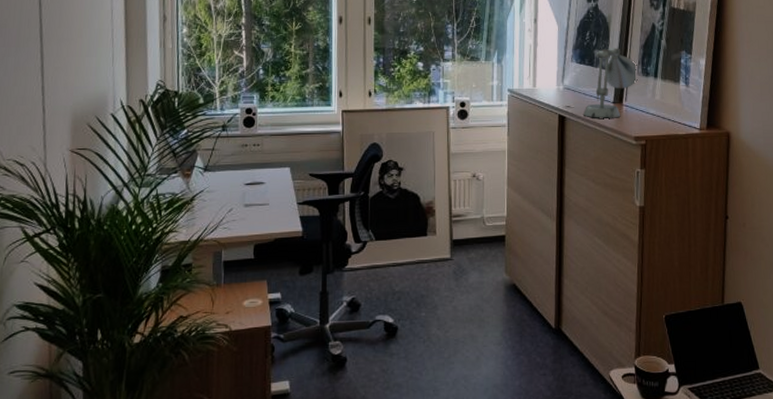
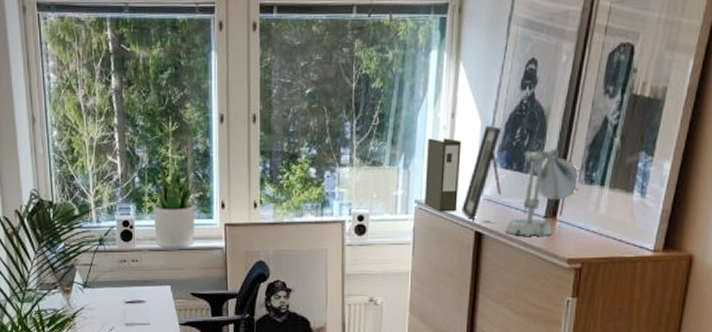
planter: none [276,57,316,133] -> present [154,163,196,249]
binder: none [515,38,544,99] -> present [424,138,462,212]
picture frame: none [547,29,578,106] -> present [462,125,502,221]

